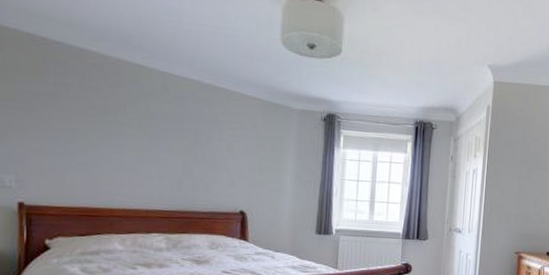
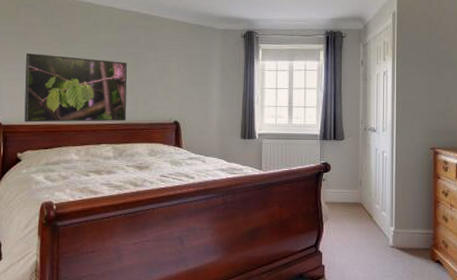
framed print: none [54,120,186,209] -> present [24,53,128,123]

